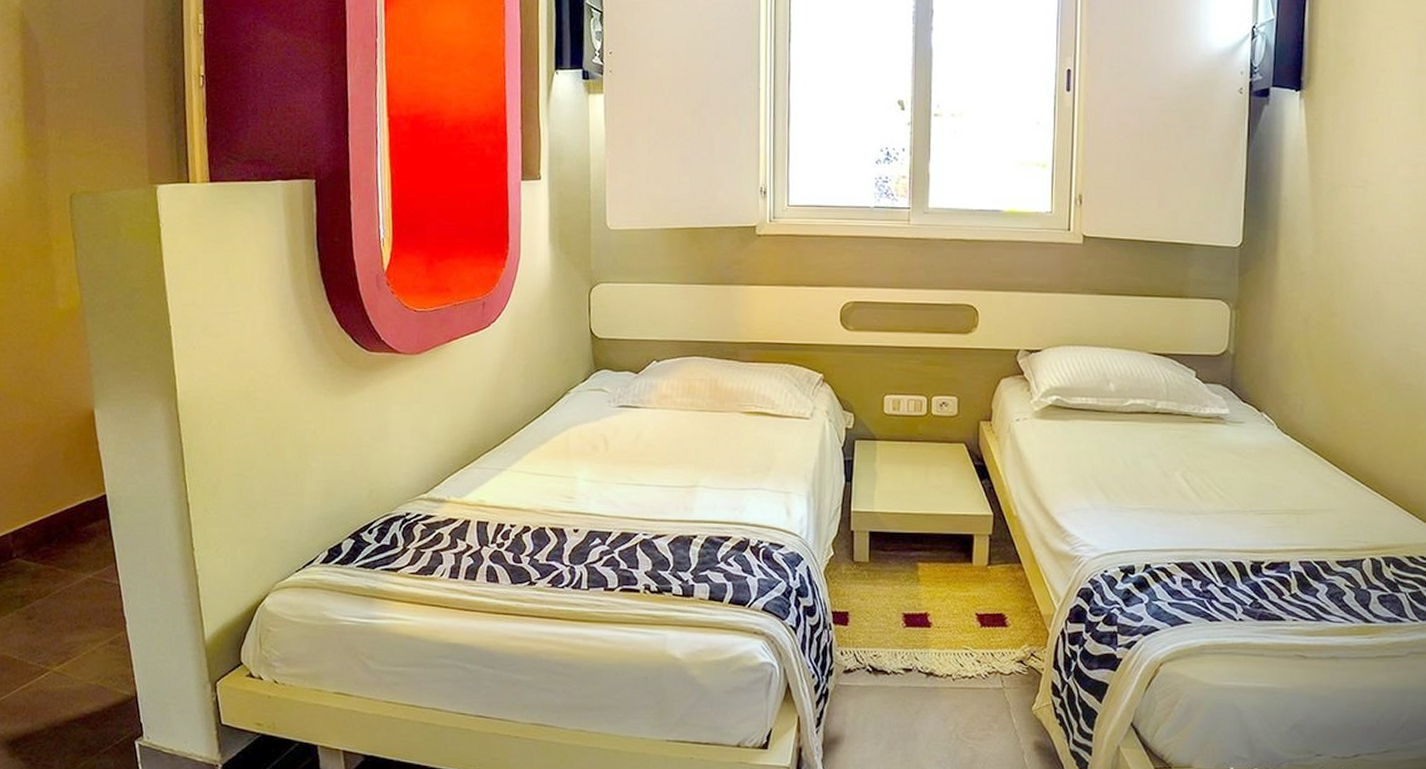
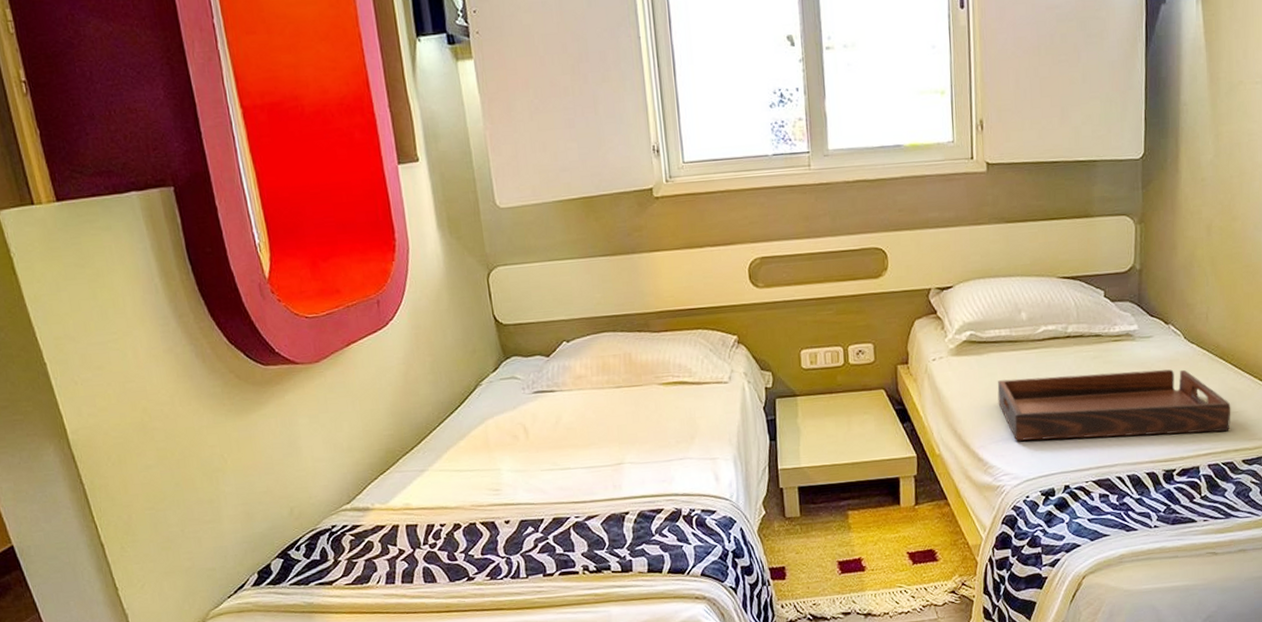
serving tray: none [1080,448,1325,529] -> present [997,369,1231,441]

